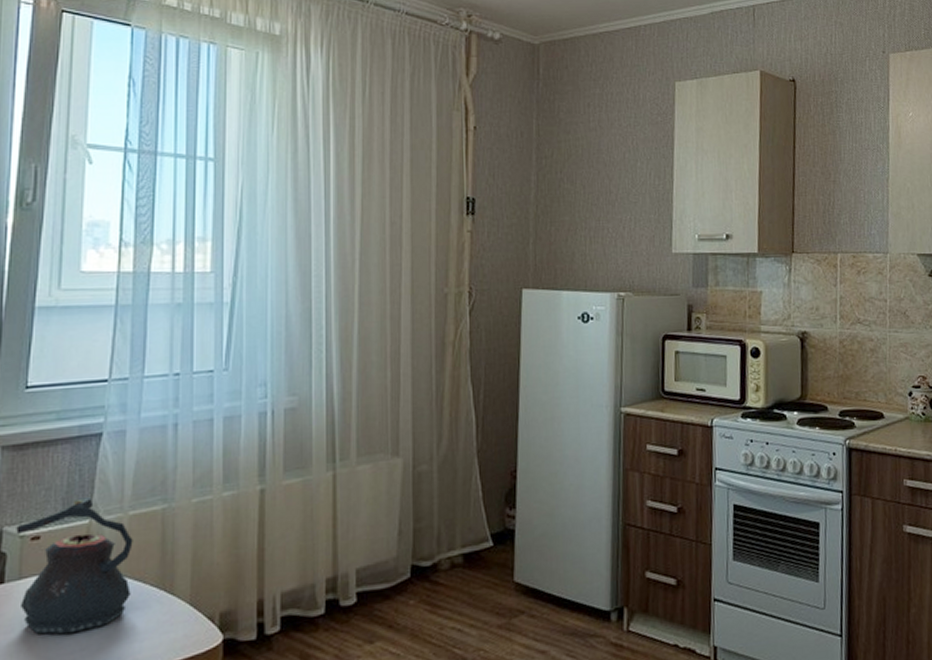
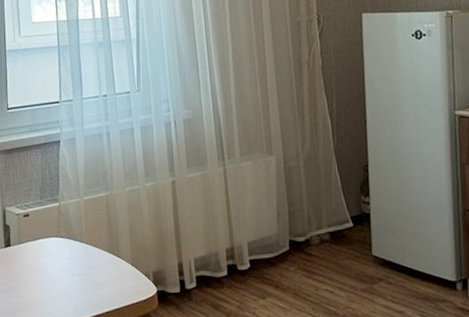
teapot: present [16,497,133,635] -> none [13,187,92,283]

